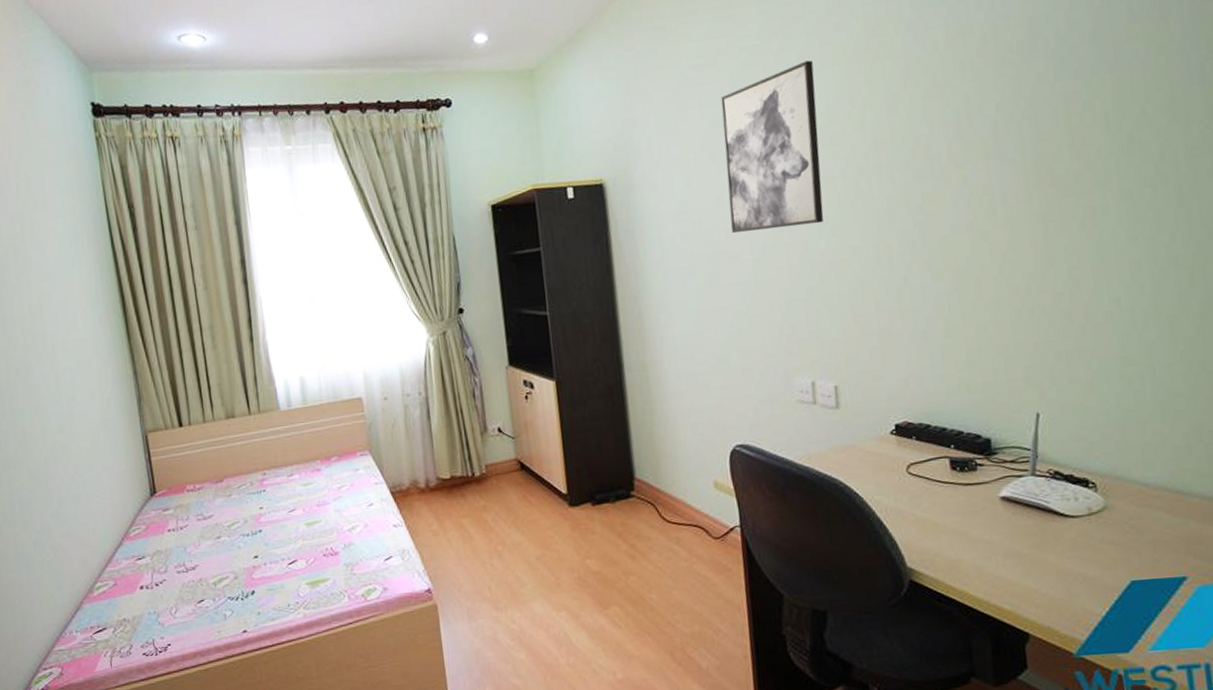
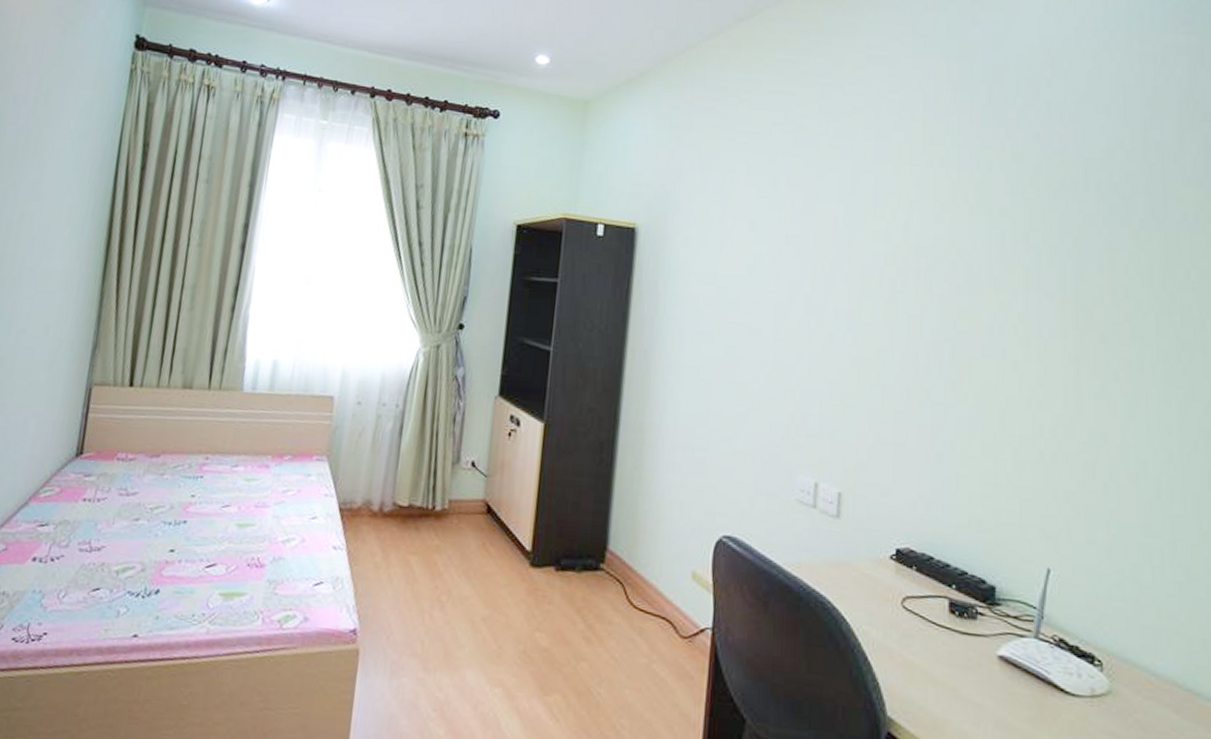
wall art: present [721,60,824,233] -> none [757,152,866,317]

